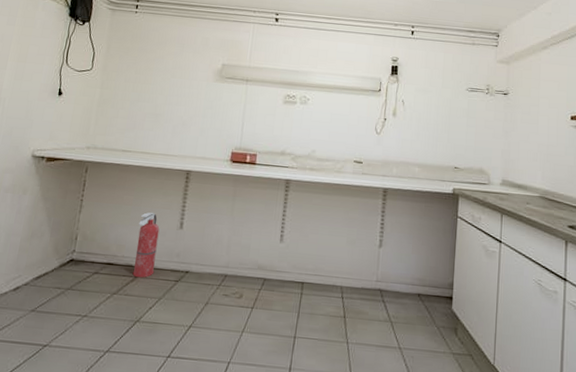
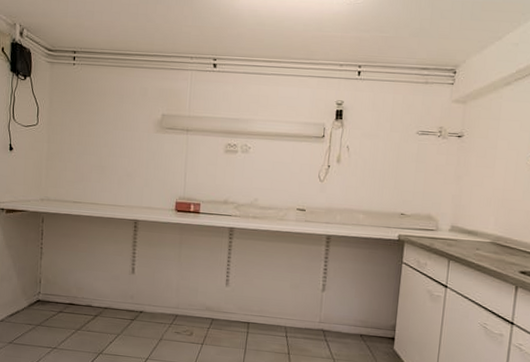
fire extinguisher: present [132,212,160,278] -> none [92,258,114,317]

